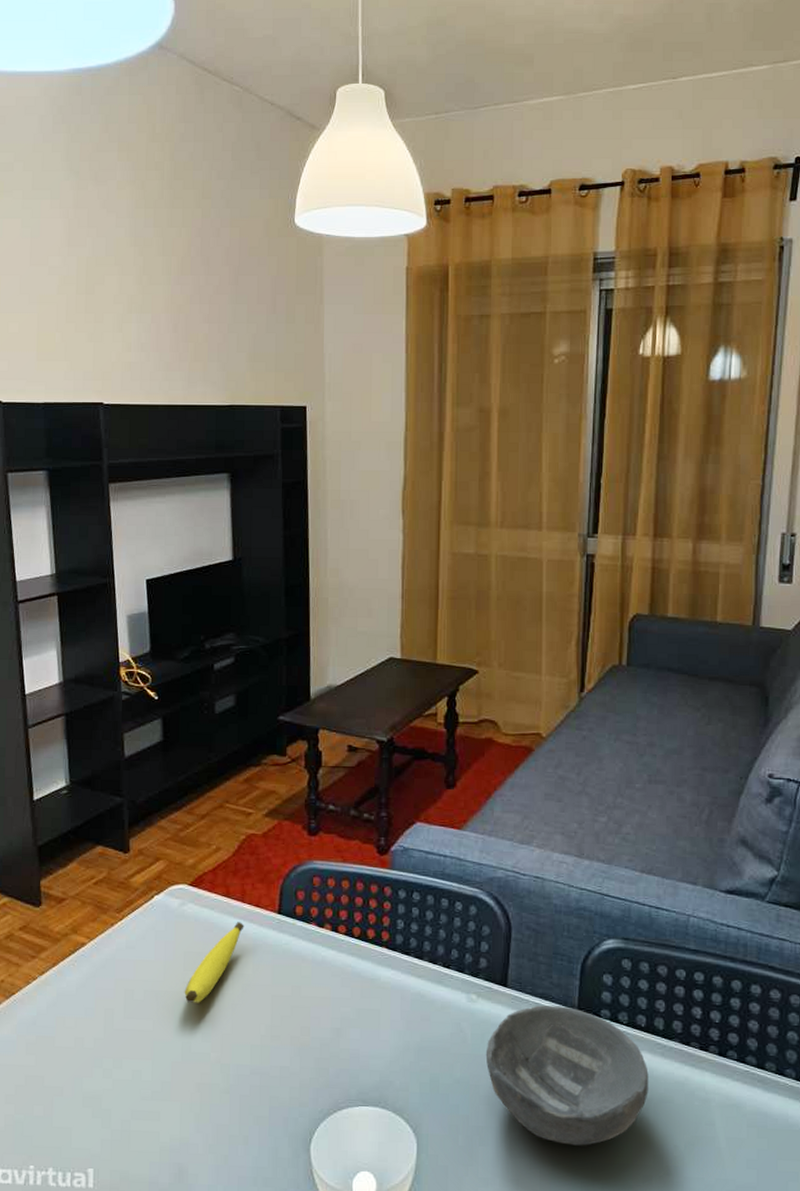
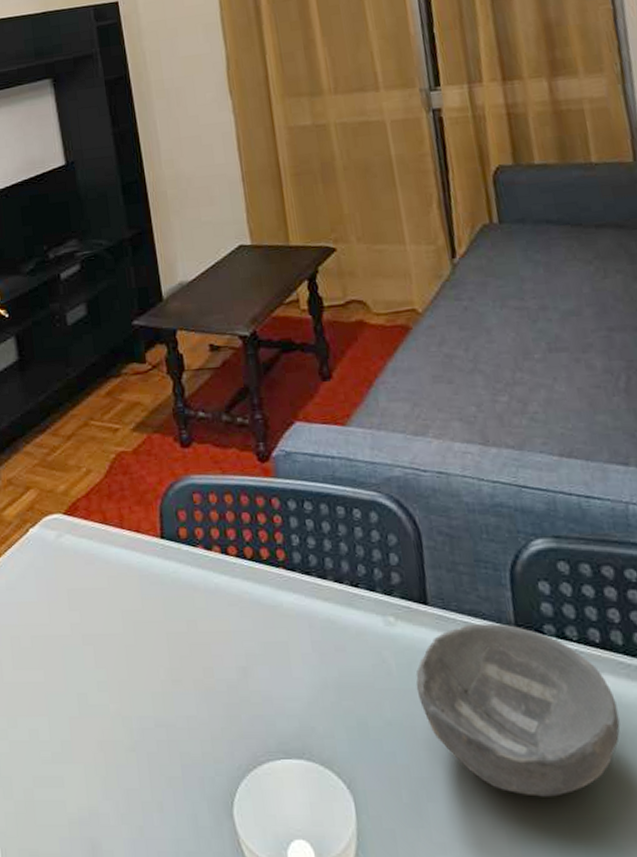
banana: present [184,922,244,1003] -> none [72,551,127,647]

